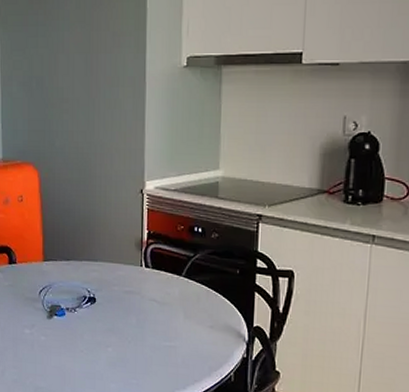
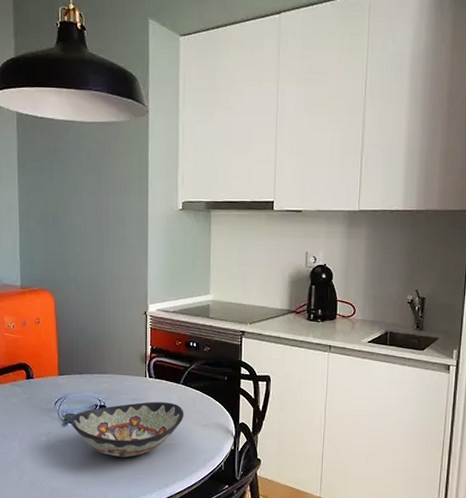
decorative bowl: none [55,295,186,359] -> present [70,402,184,457]

